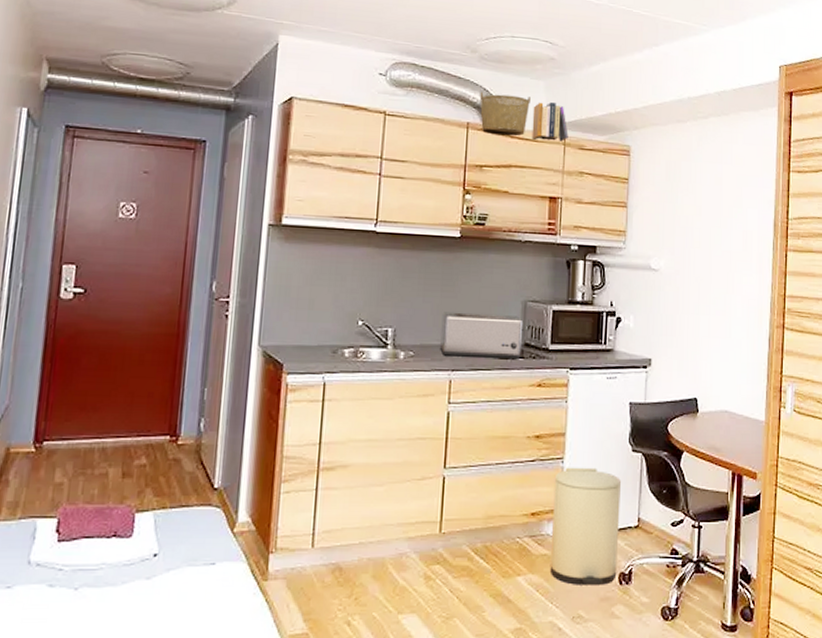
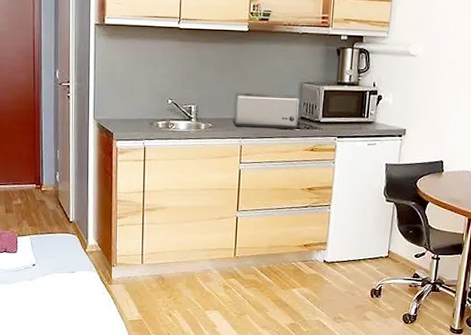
pedal bin: present [550,467,621,585] -> none [317,212,376,297]

